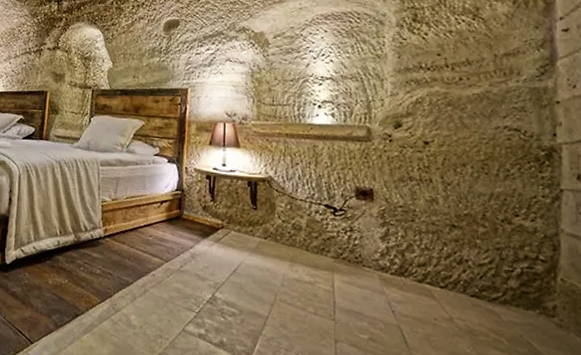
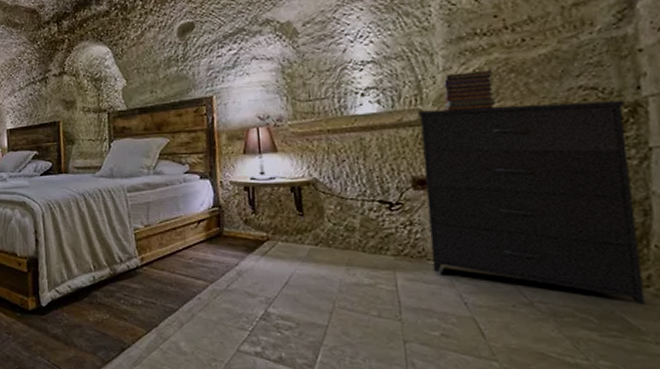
dresser: none [366,128,550,334] -> present [418,100,645,306]
book stack: none [388,99,433,135] -> present [443,70,496,111]

